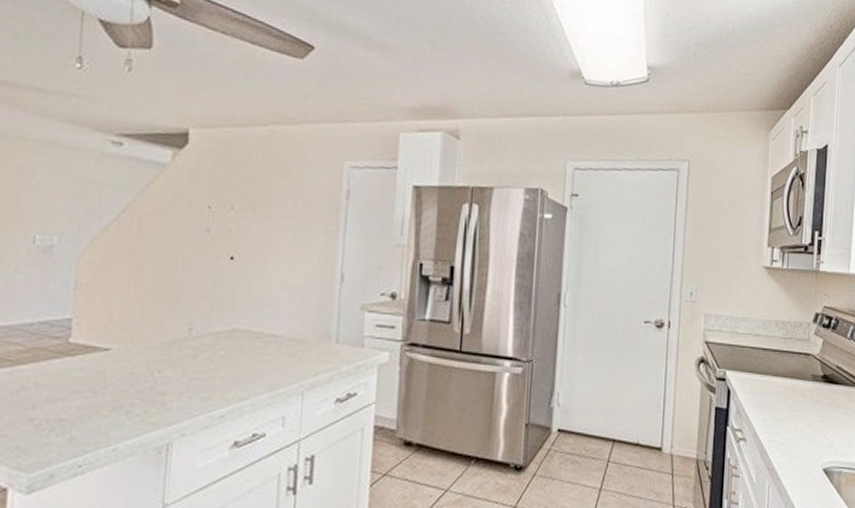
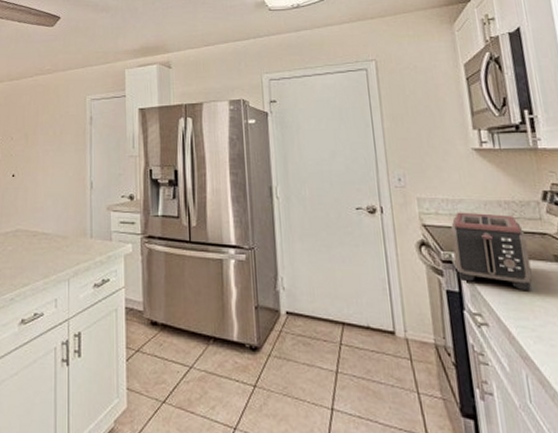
toaster: none [727,330,793,408] -> present [450,212,532,291]

